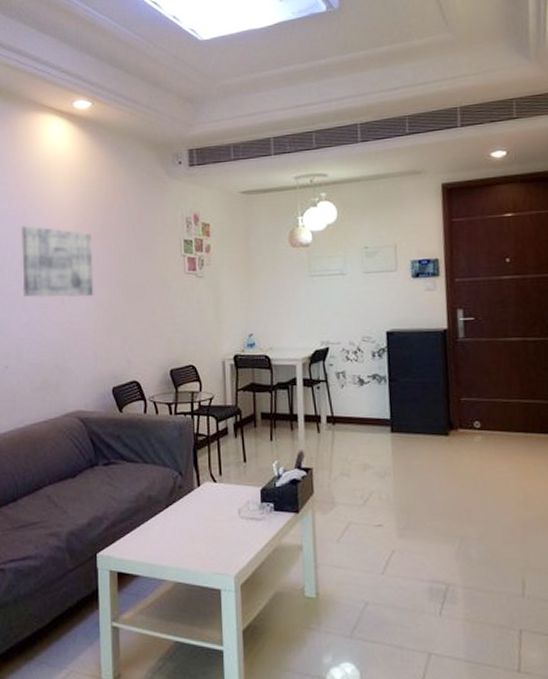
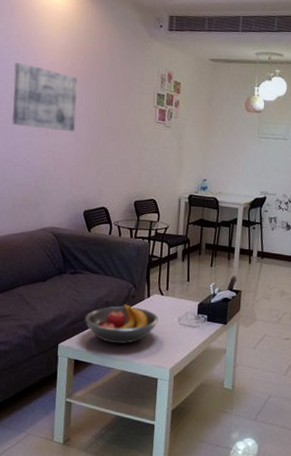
fruit bowl: none [125,497,214,549] -> present [85,304,158,344]

